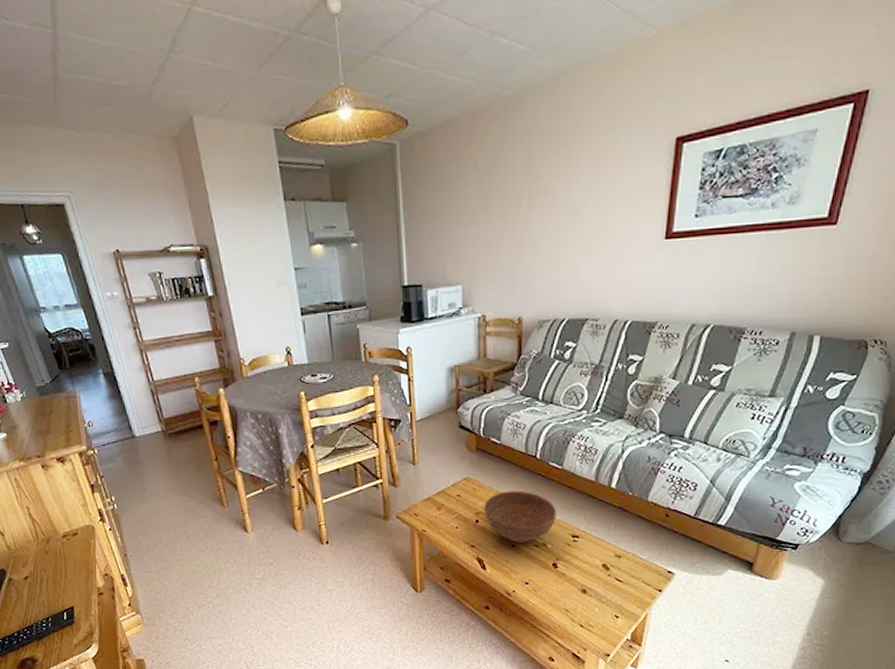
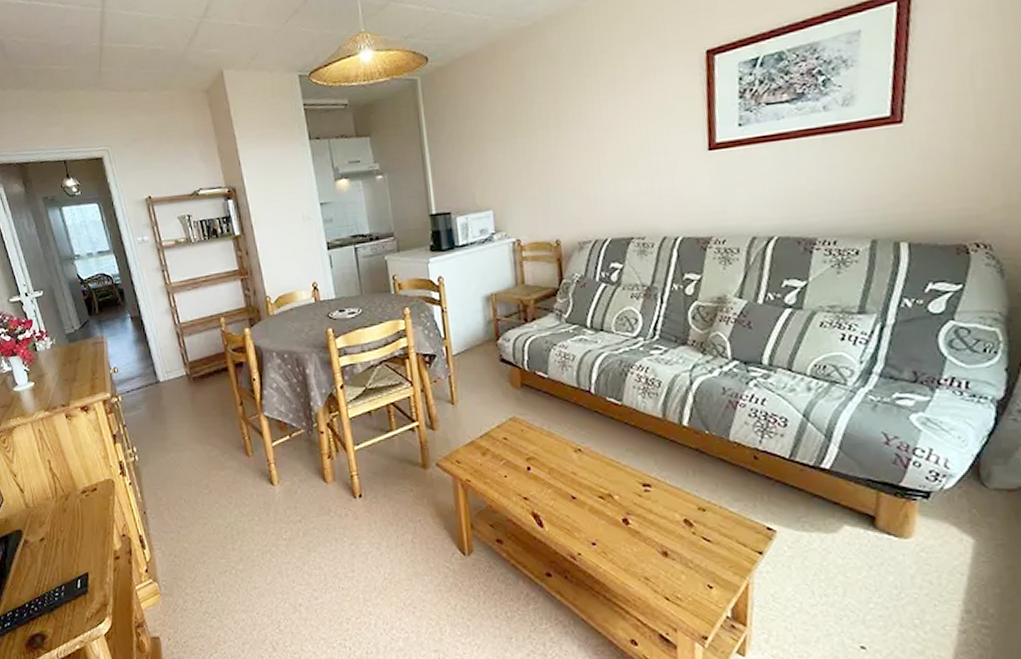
bowl: present [484,490,557,543] -> none [535,431,622,494]

